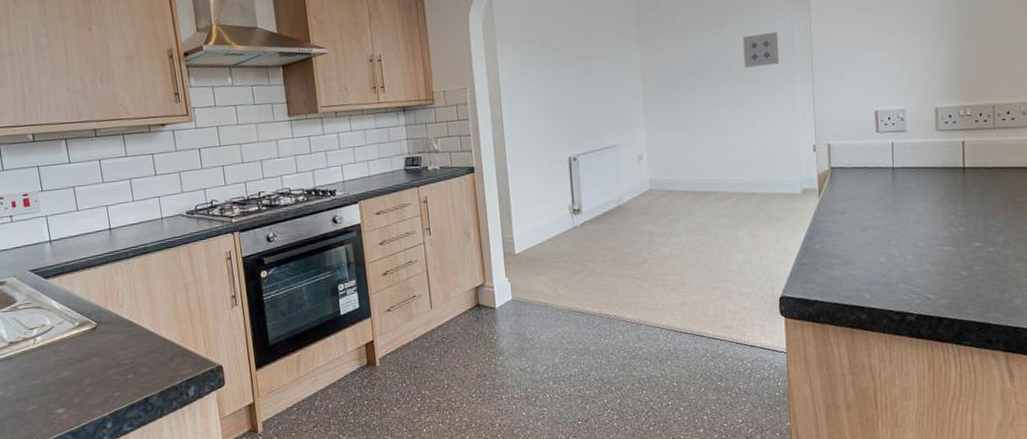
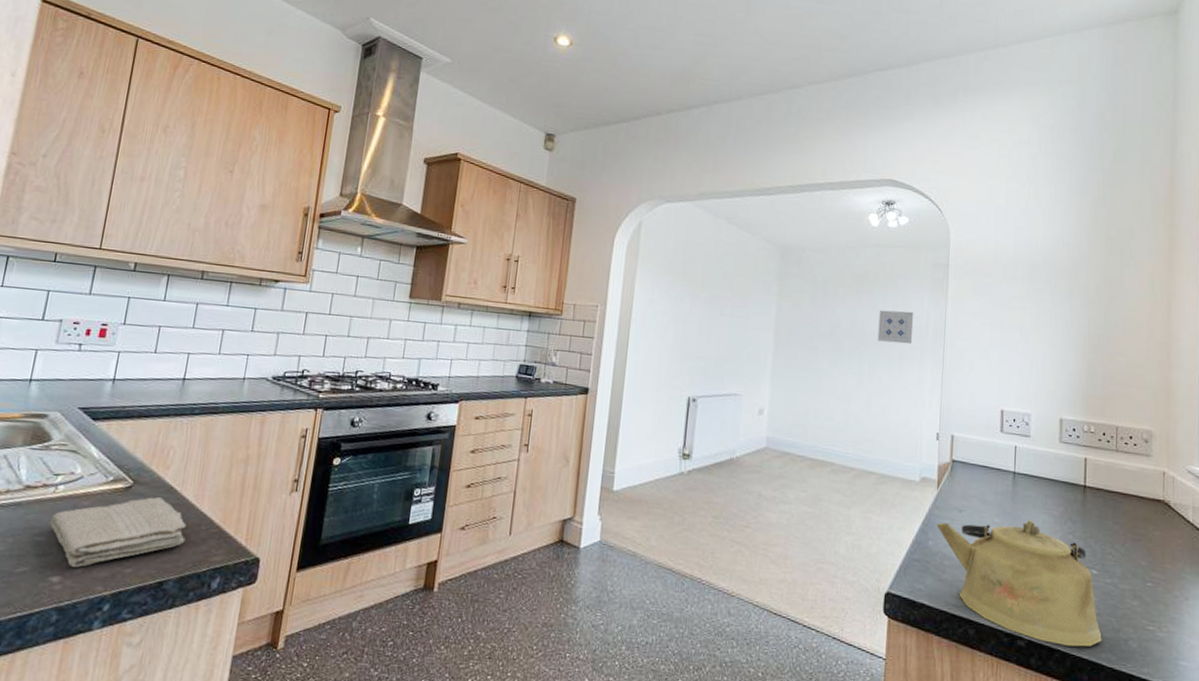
washcloth: none [39,331,156,400] -> present [49,496,186,568]
kettle: none [822,209,988,314] -> present [936,520,1102,647]

